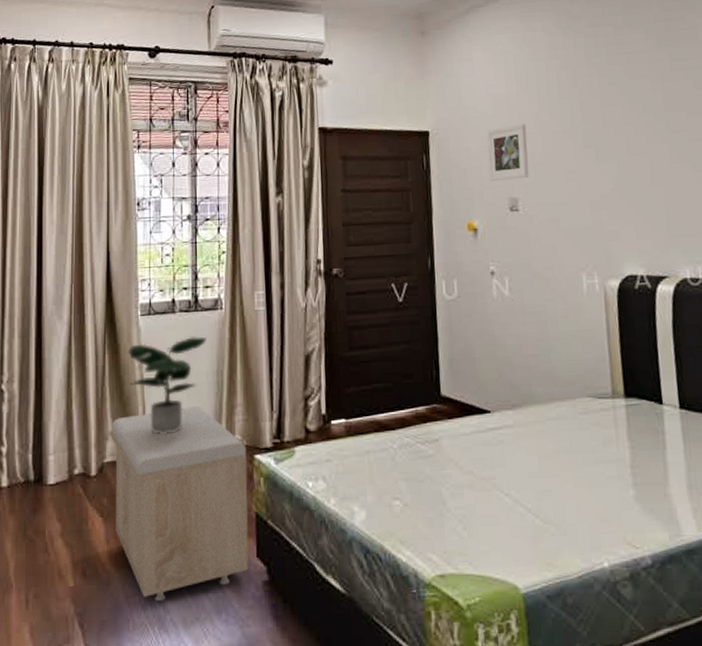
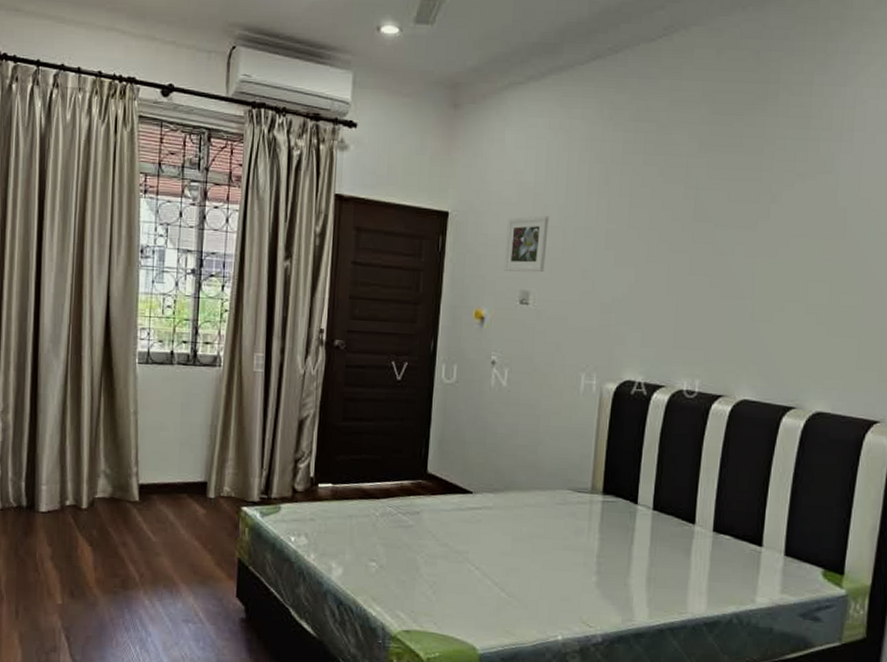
storage bench: present [111,406,249,601] -> none [103,455,234,625]
potted plant: present [128,337,206,434] -> none [124,390,203,478]

